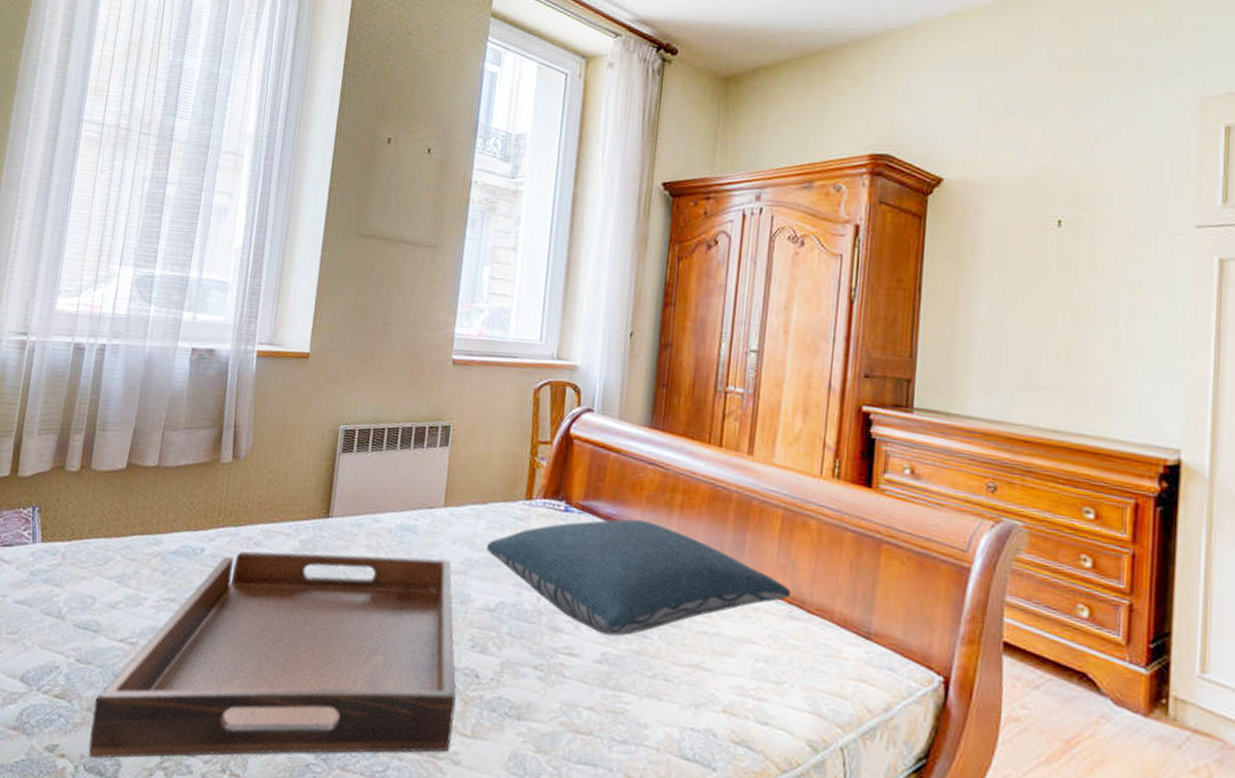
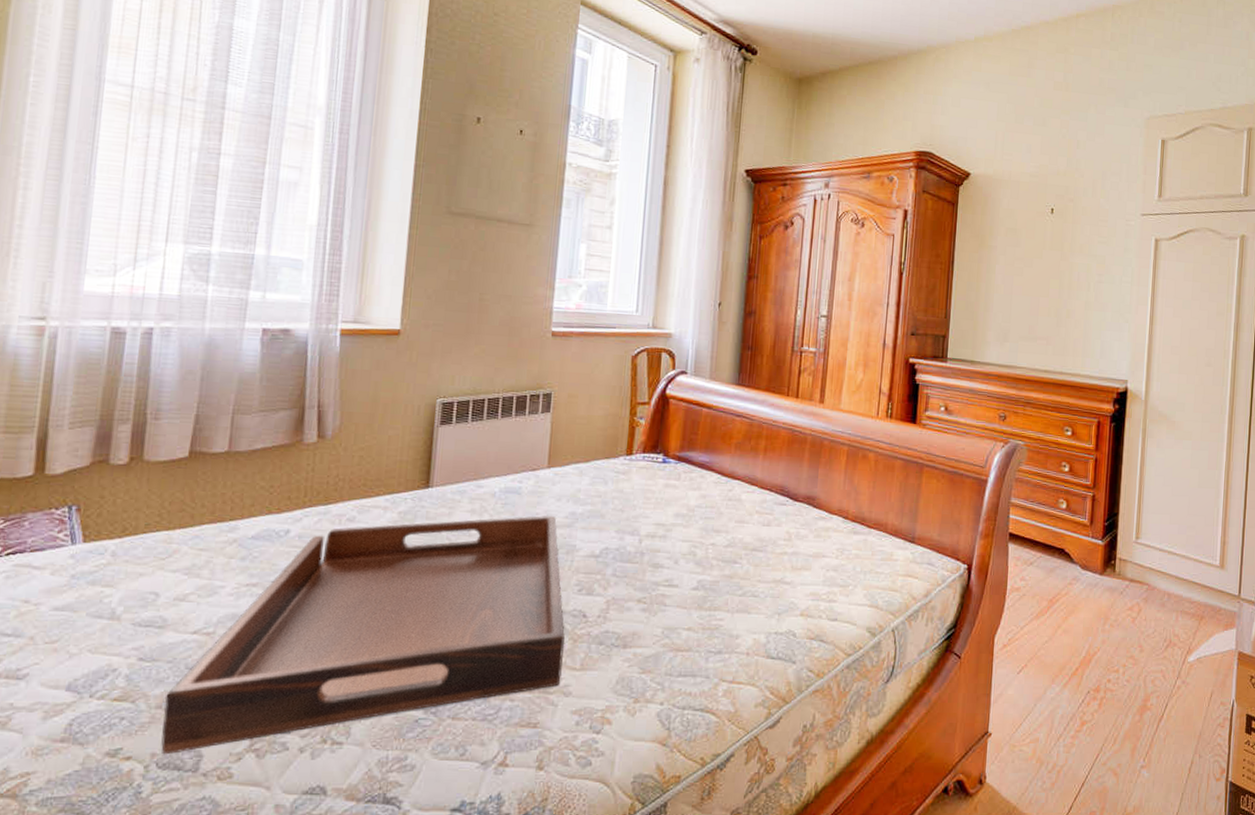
pillow: present [486,519,792,637] -> none [589,464,855,565]

